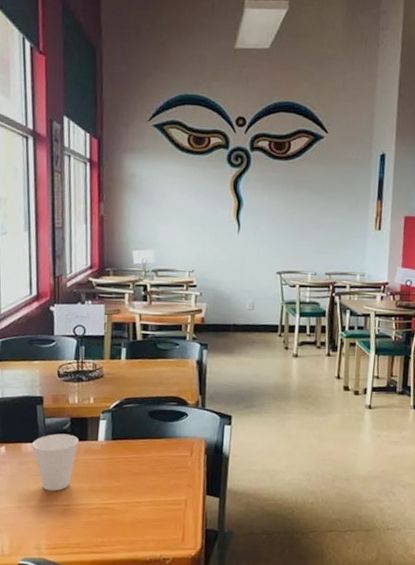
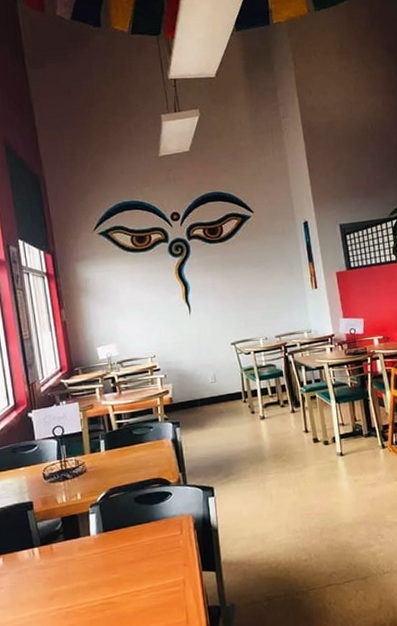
cup: present [31,433,79,491] -> none [27,534,73,596]

